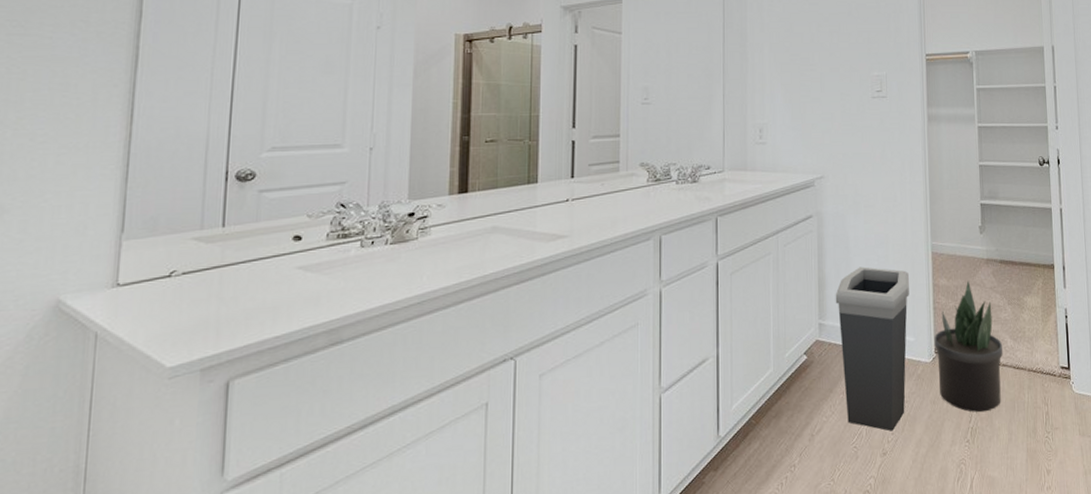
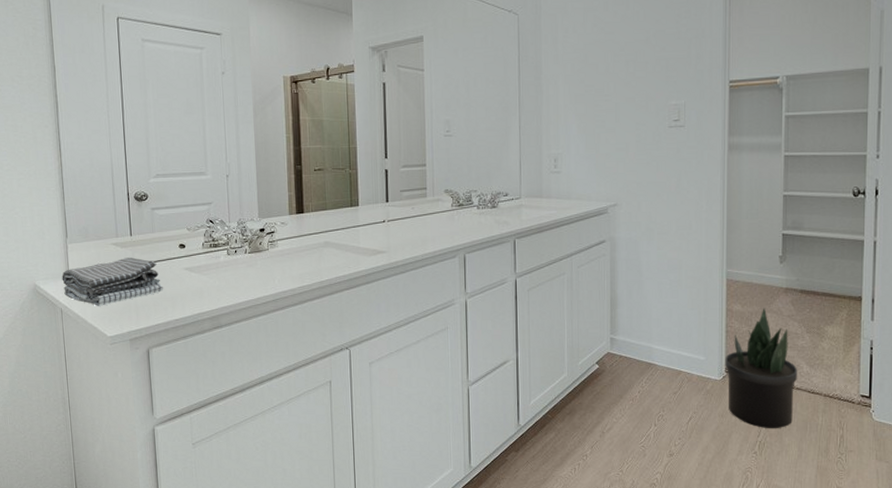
towel: none [104,255,264,326] -> present [62,257,164,306]
trash bin: present [835,266,909,431] -> none [626,289,701,436]

